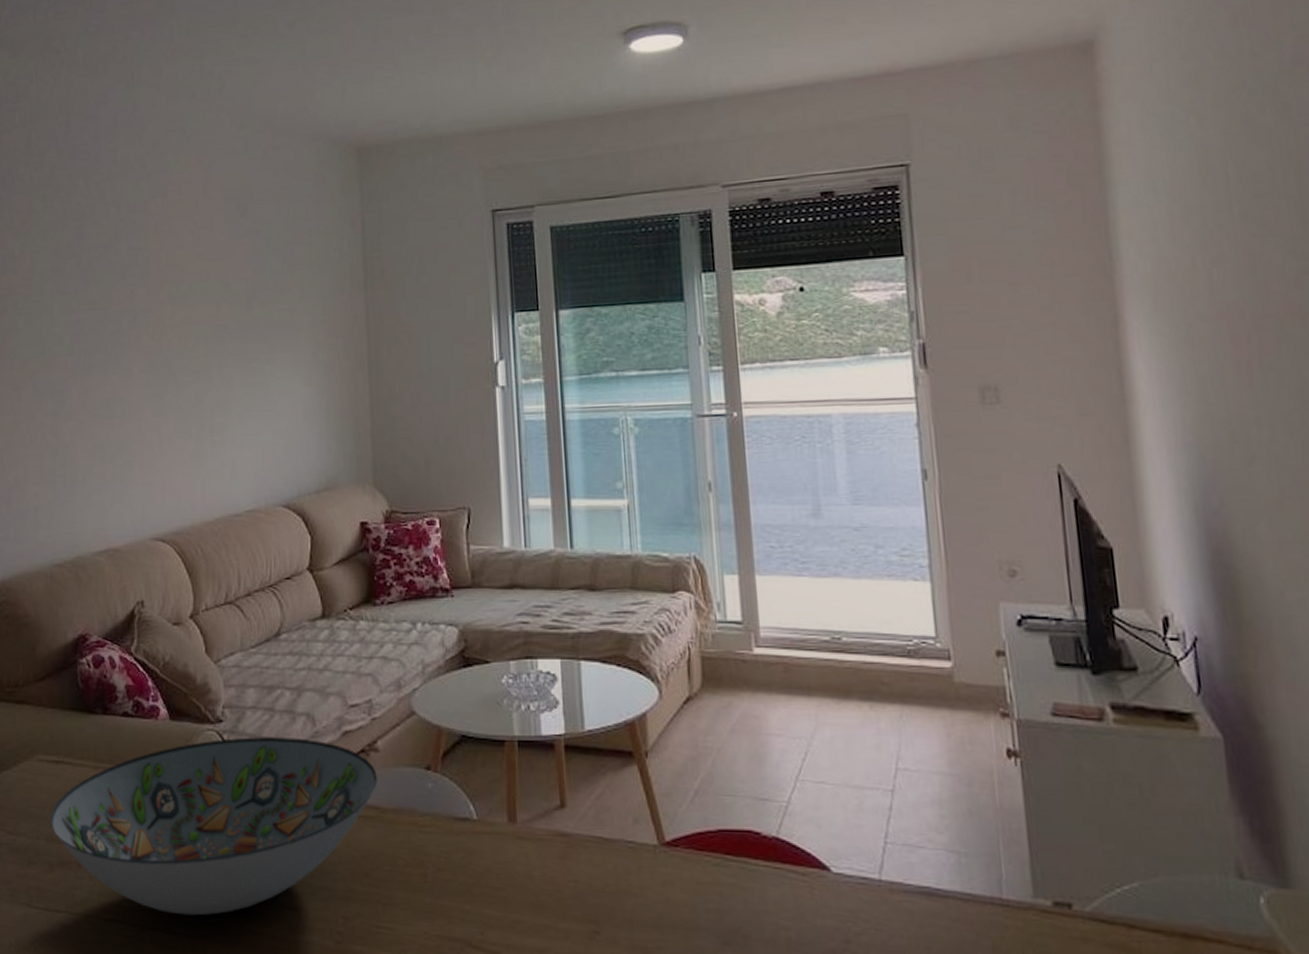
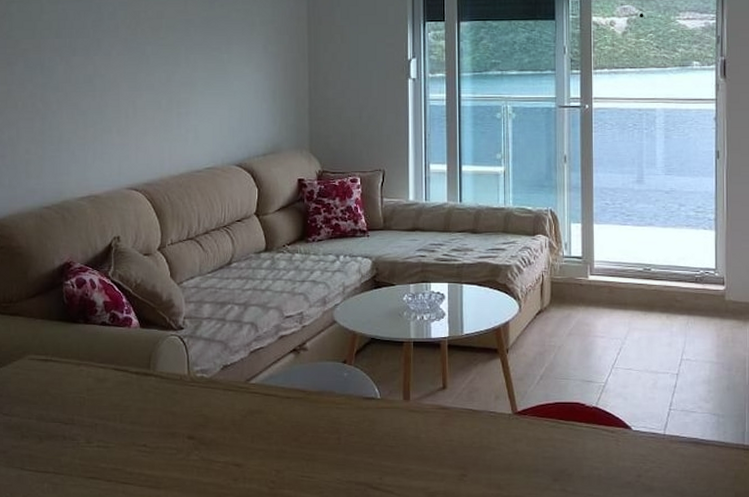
decorative bowl: present [50,737,377,916] -> none [40,340,305,473]

